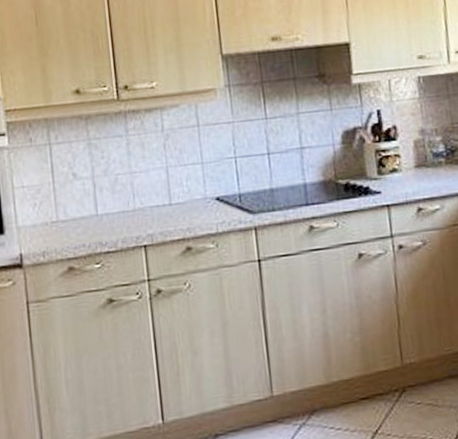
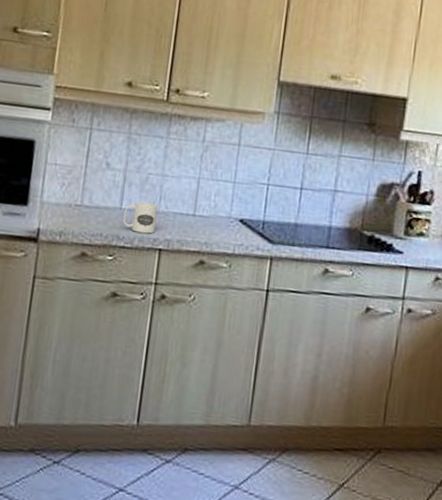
mug: none [101,202,136,235] -> present [123,201,158,234]

